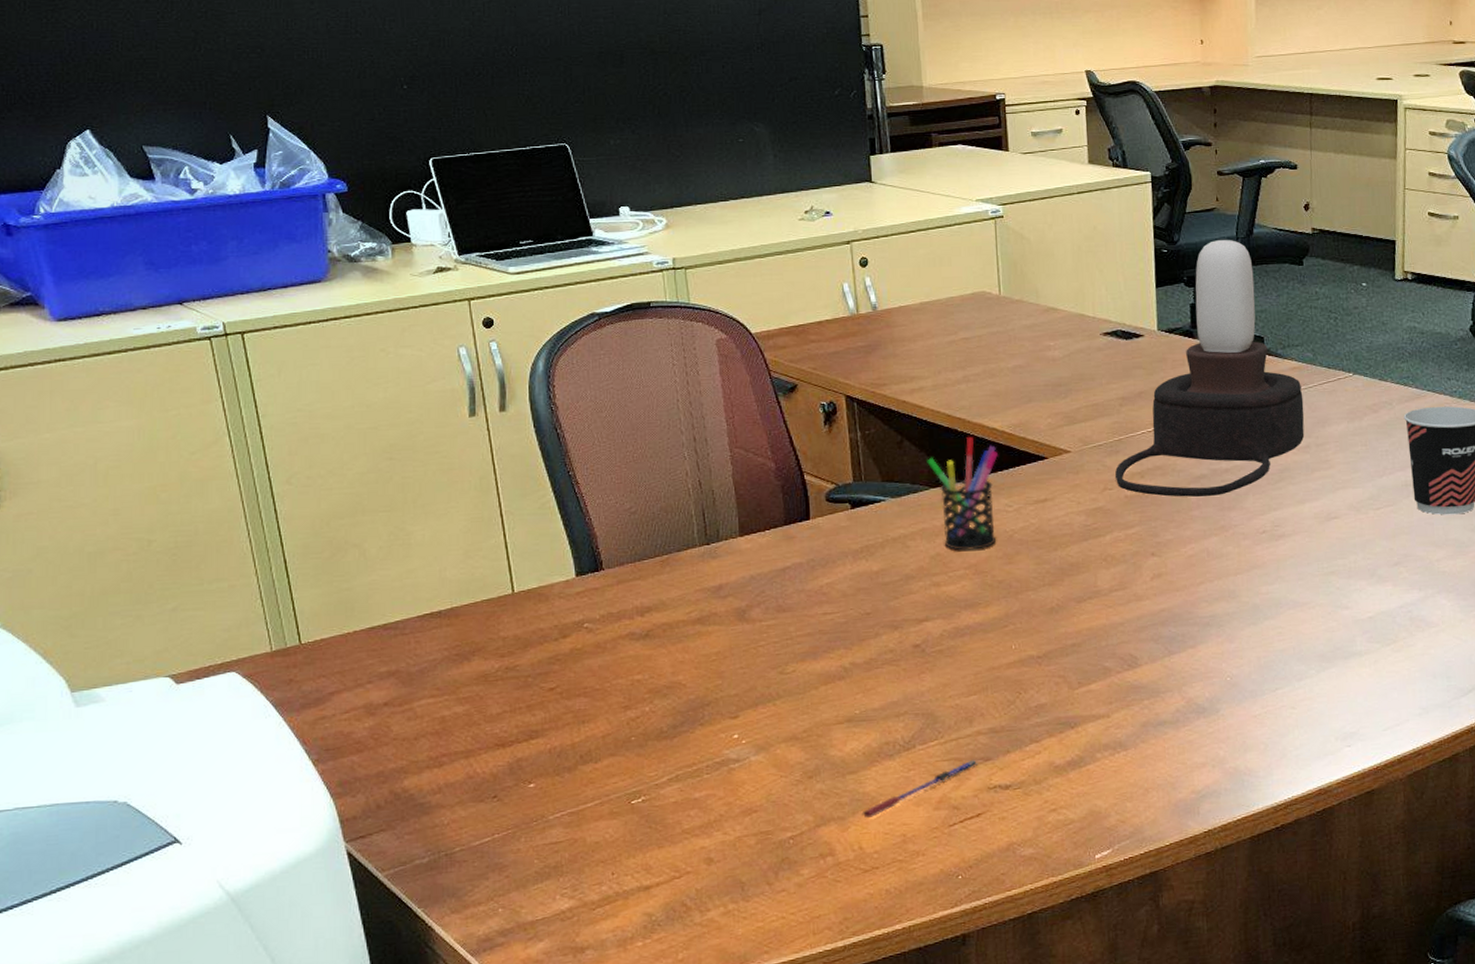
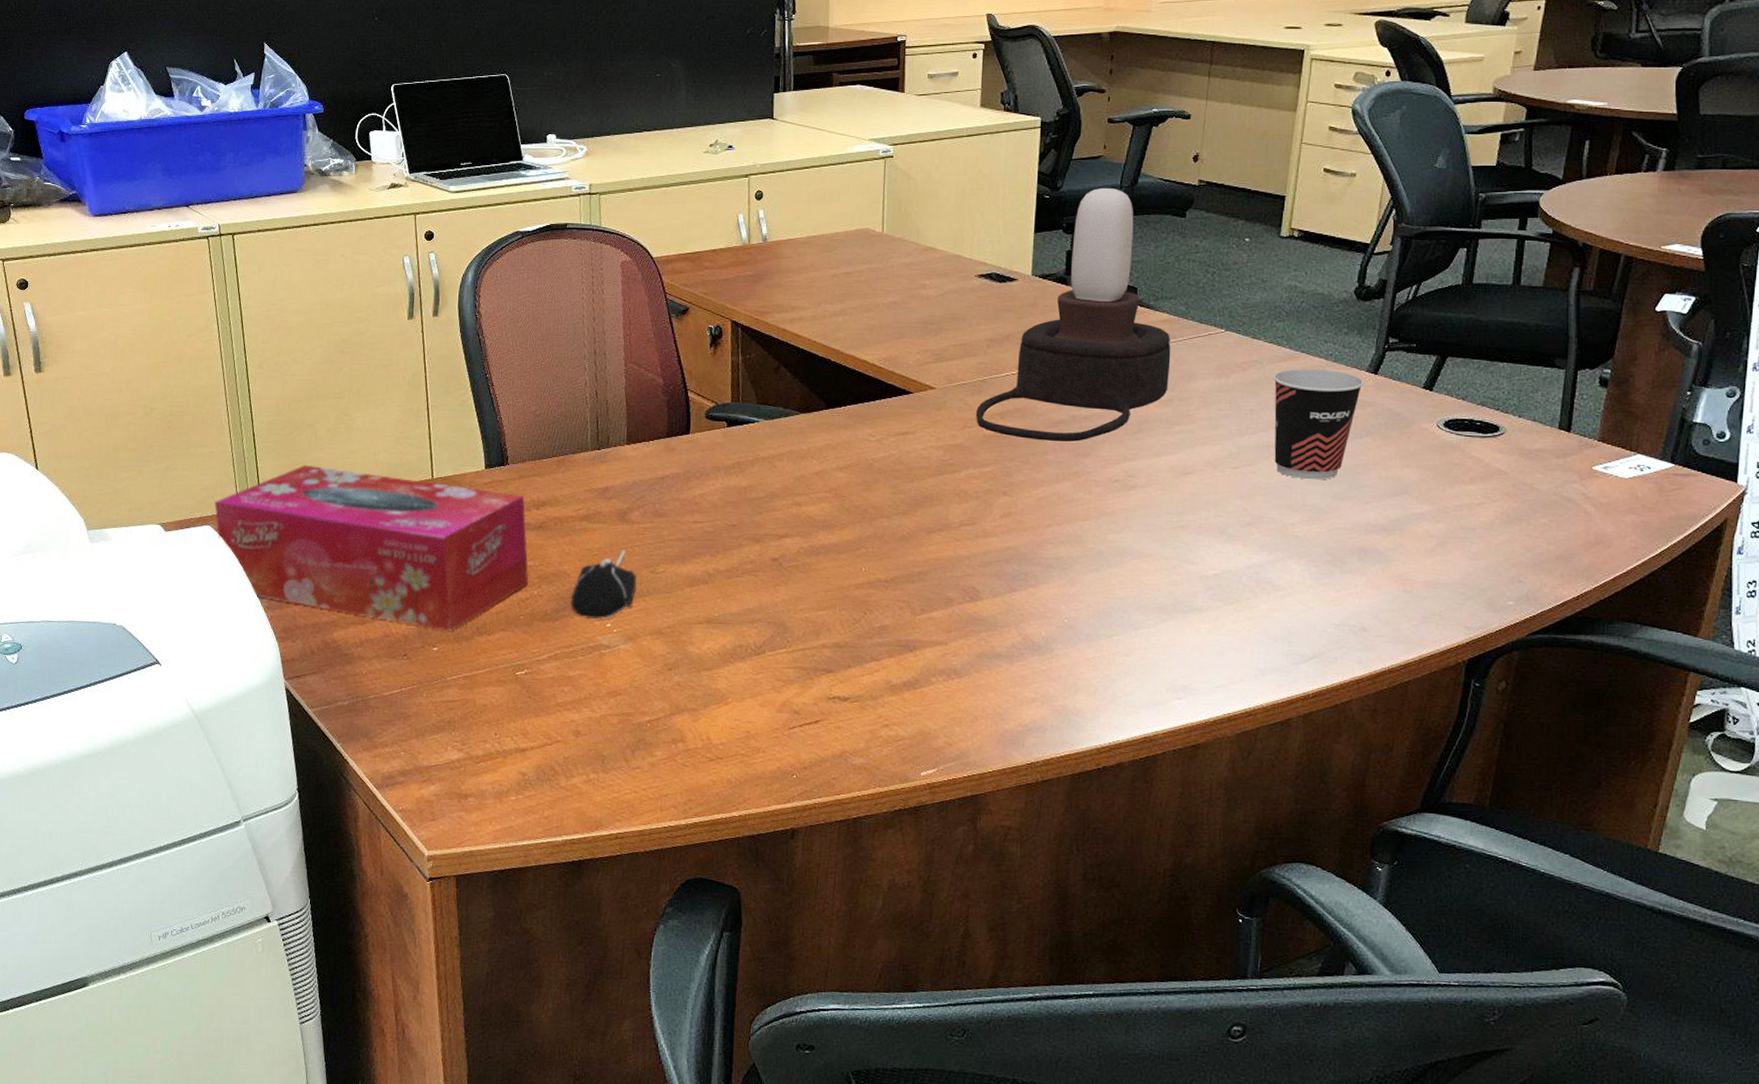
tissue box: none [240,590,639,764] -> present [214,464,529,632]
computer mouse: none [689,651,764,733] -> present [570,550,636,620]
pen: present [861,759,977,819] -> none [712,670,820,713]
pen holder: present [927,436,999,551] -> none [800,366,867,475]

